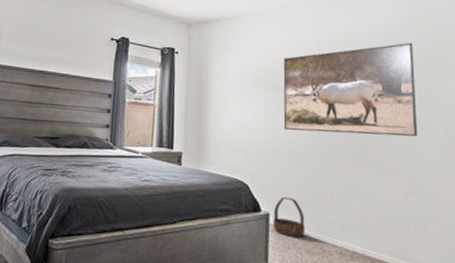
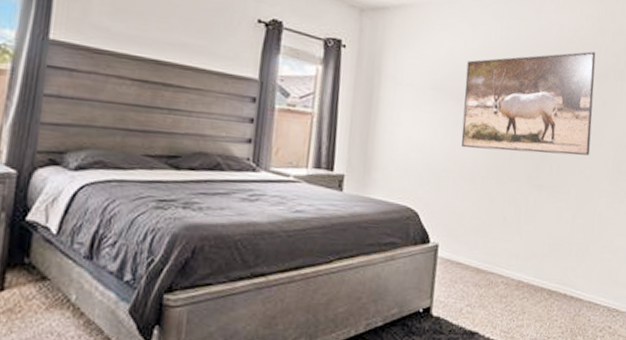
basket: present [272,196,305,238] -> none [441,225,475,270]

